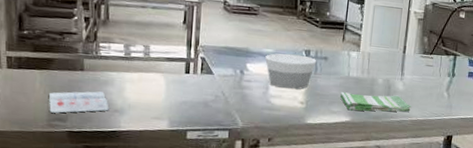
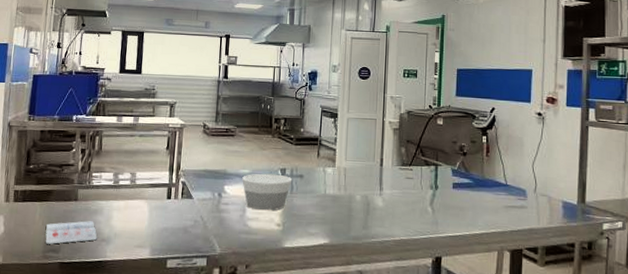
dish towel: present [340,92,411,112] -> none [317,211,393,232]

